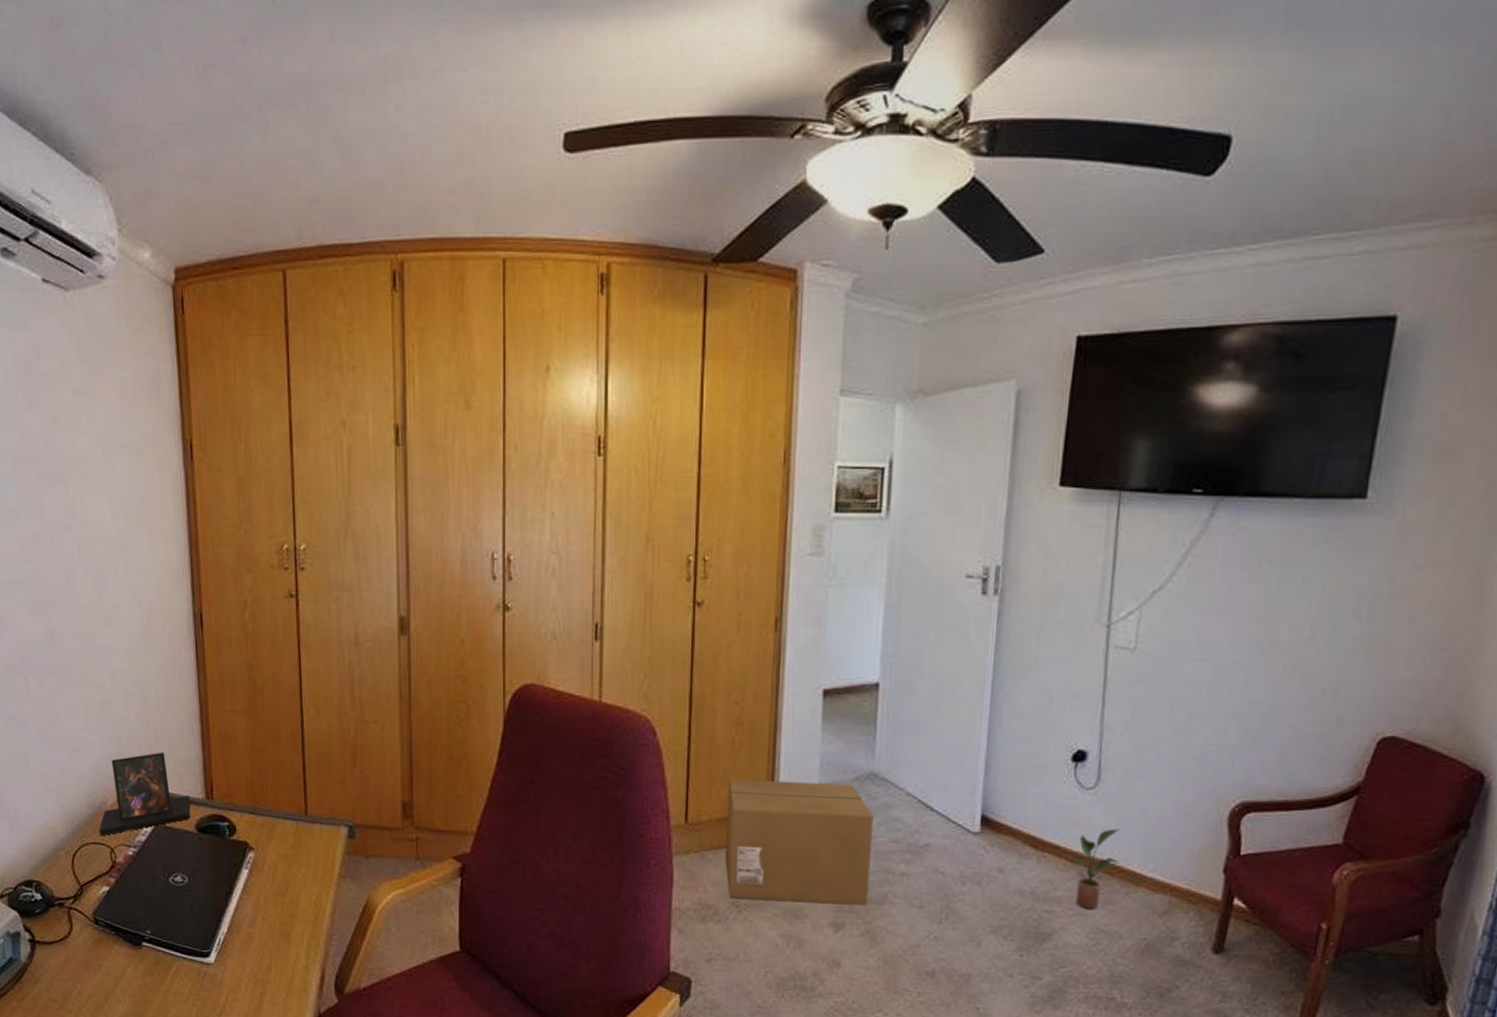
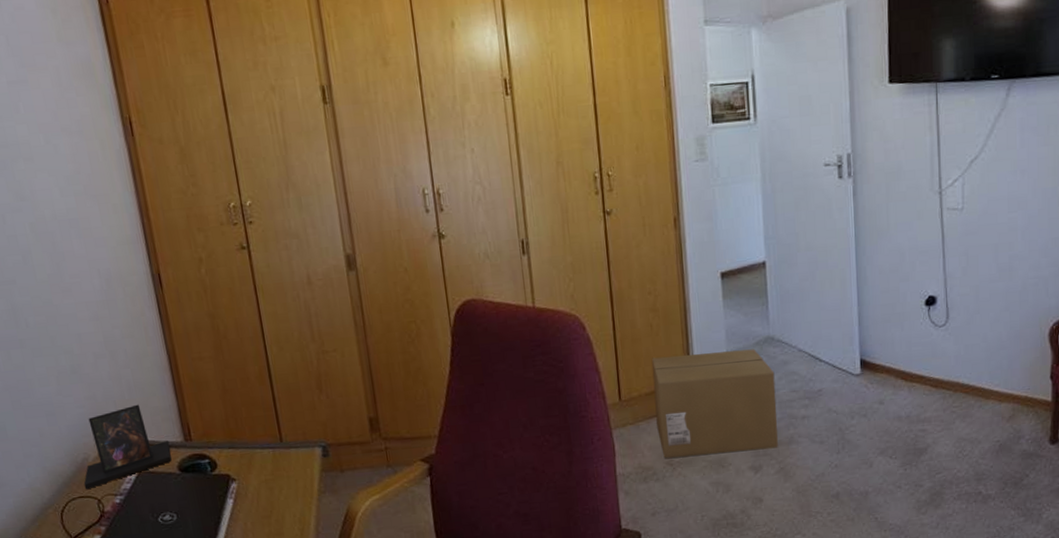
potted plant: present [1066,828,1120,910] -> none [930,355,972,424]

